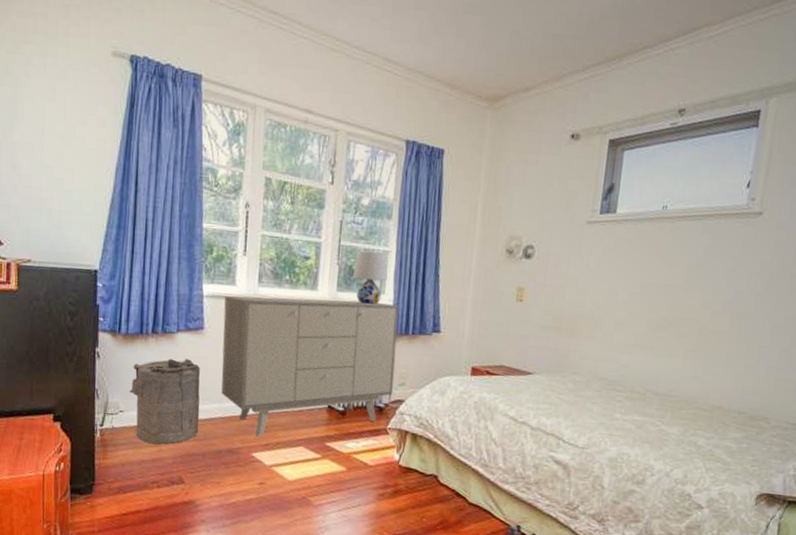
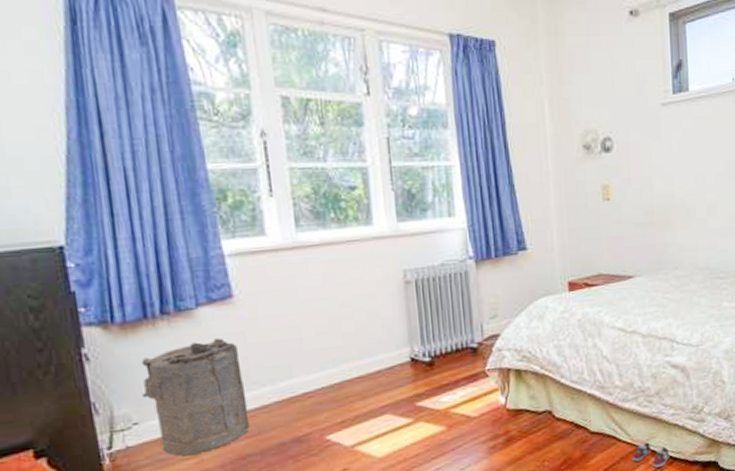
sideboard: present [221,296,399,437] -> none [254,226,486,415]
table lamp: present [353,250,388,305] -> none [413,168,455,233]

